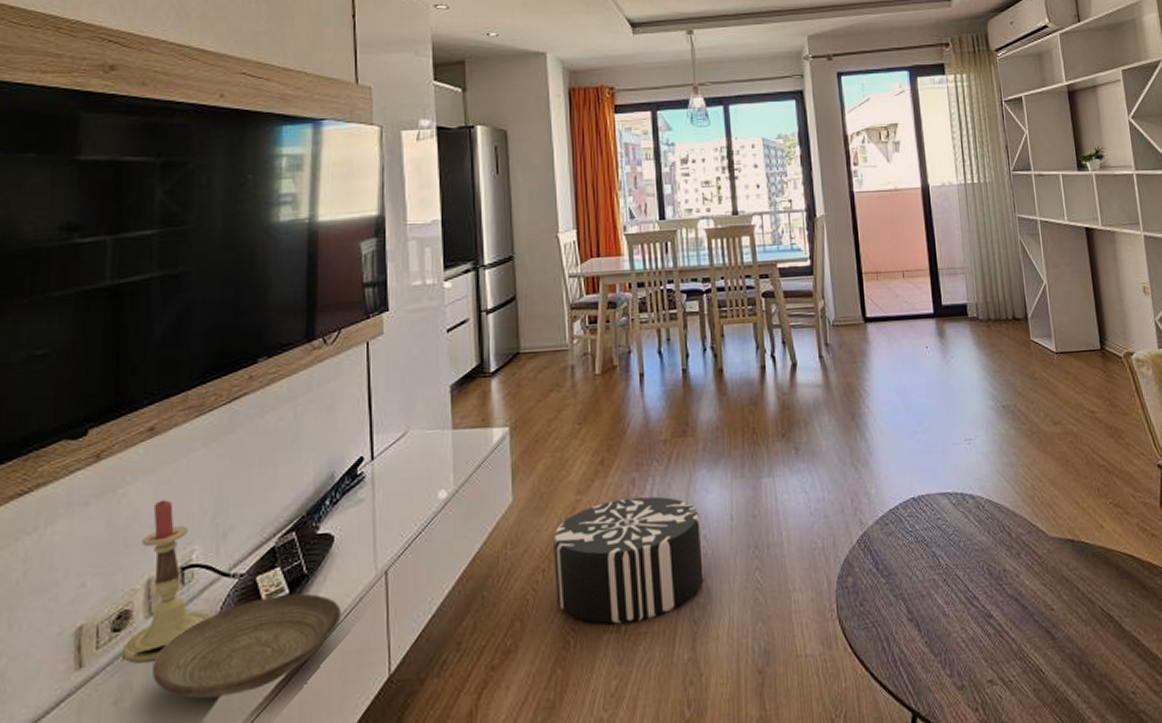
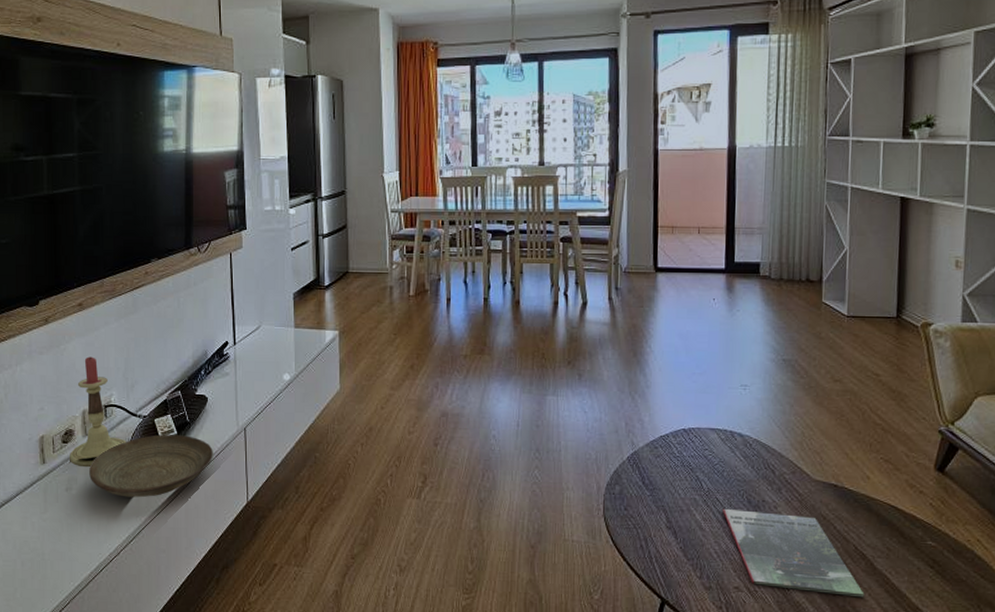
pouf: present [552,496,705,625] -> none [370,397,492,493]
magazine: none [964,581,1119,673] -> present [723,508,865,598]

